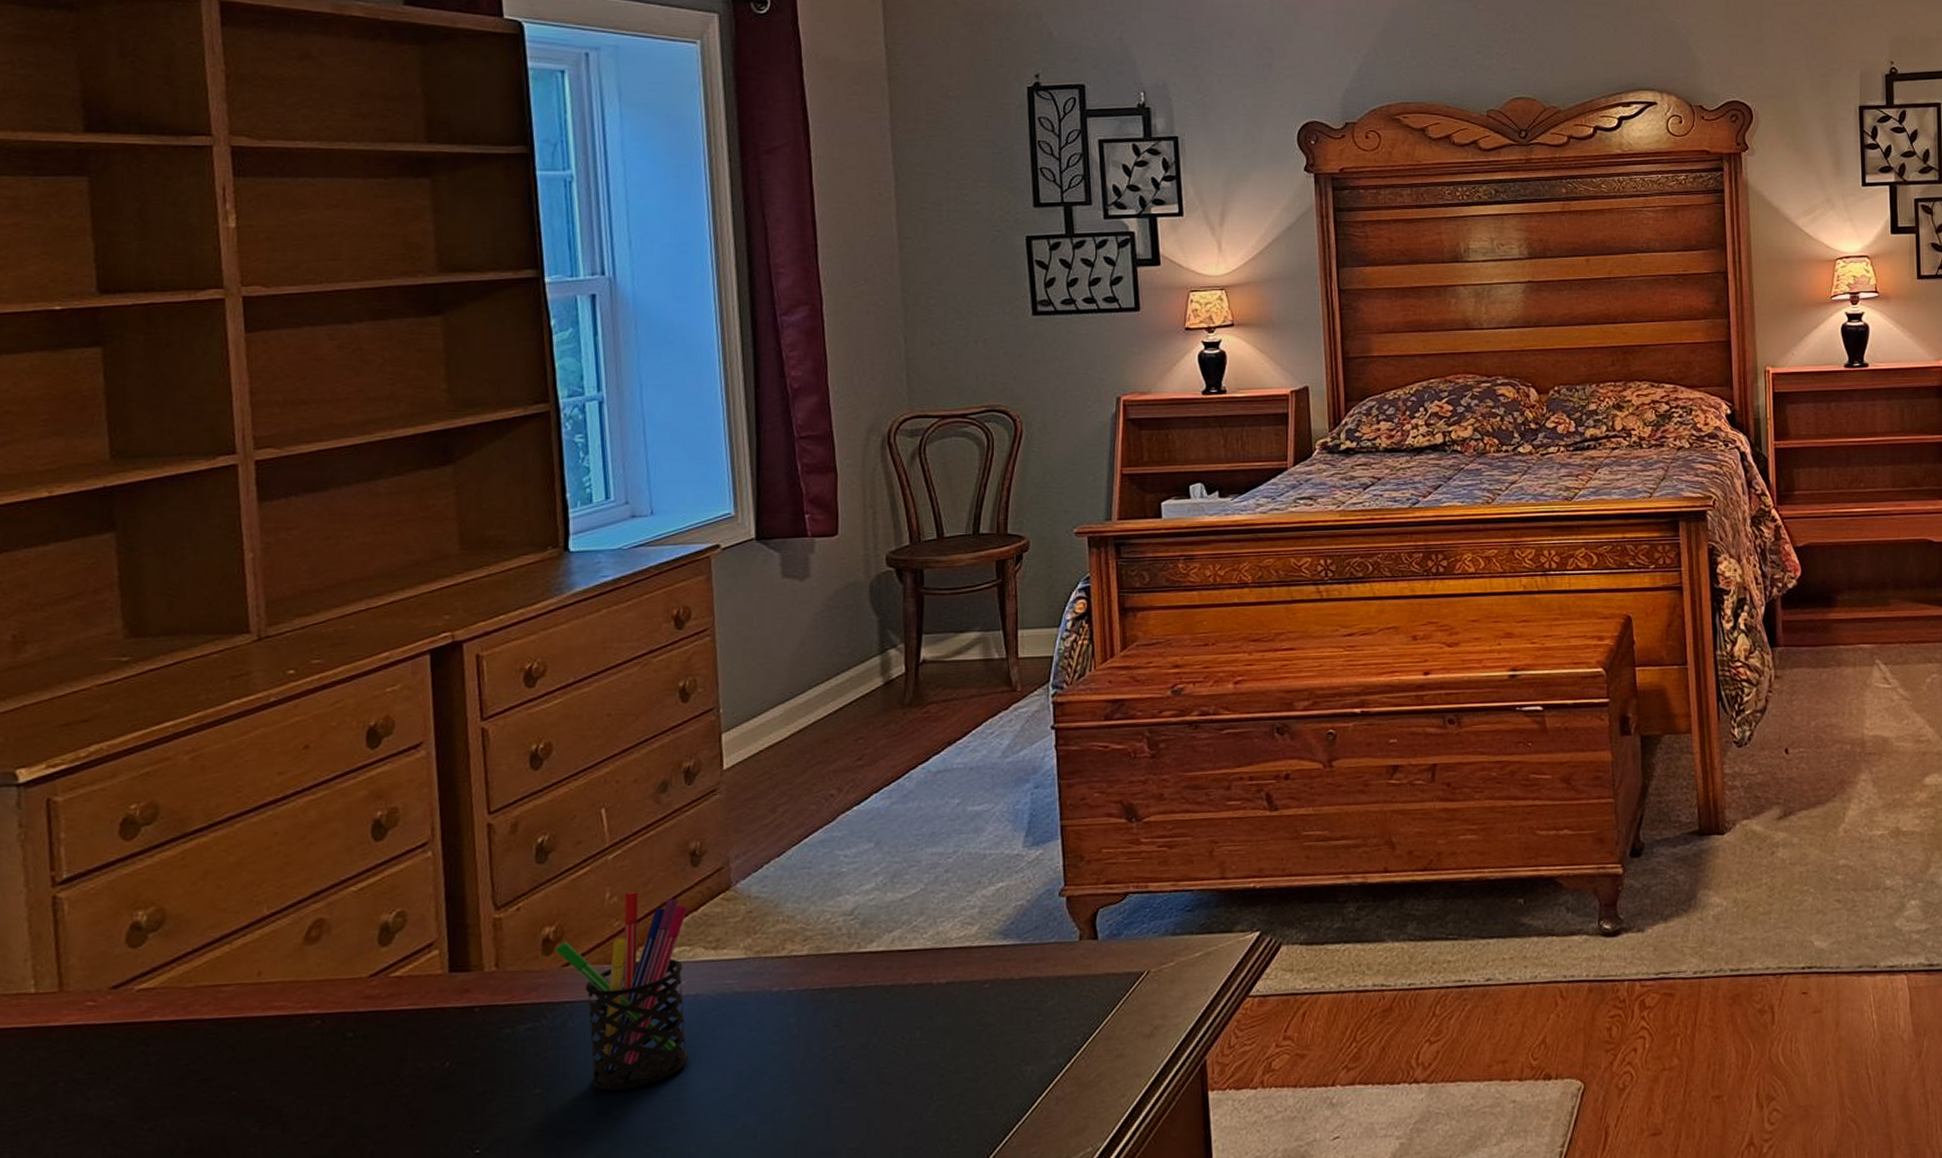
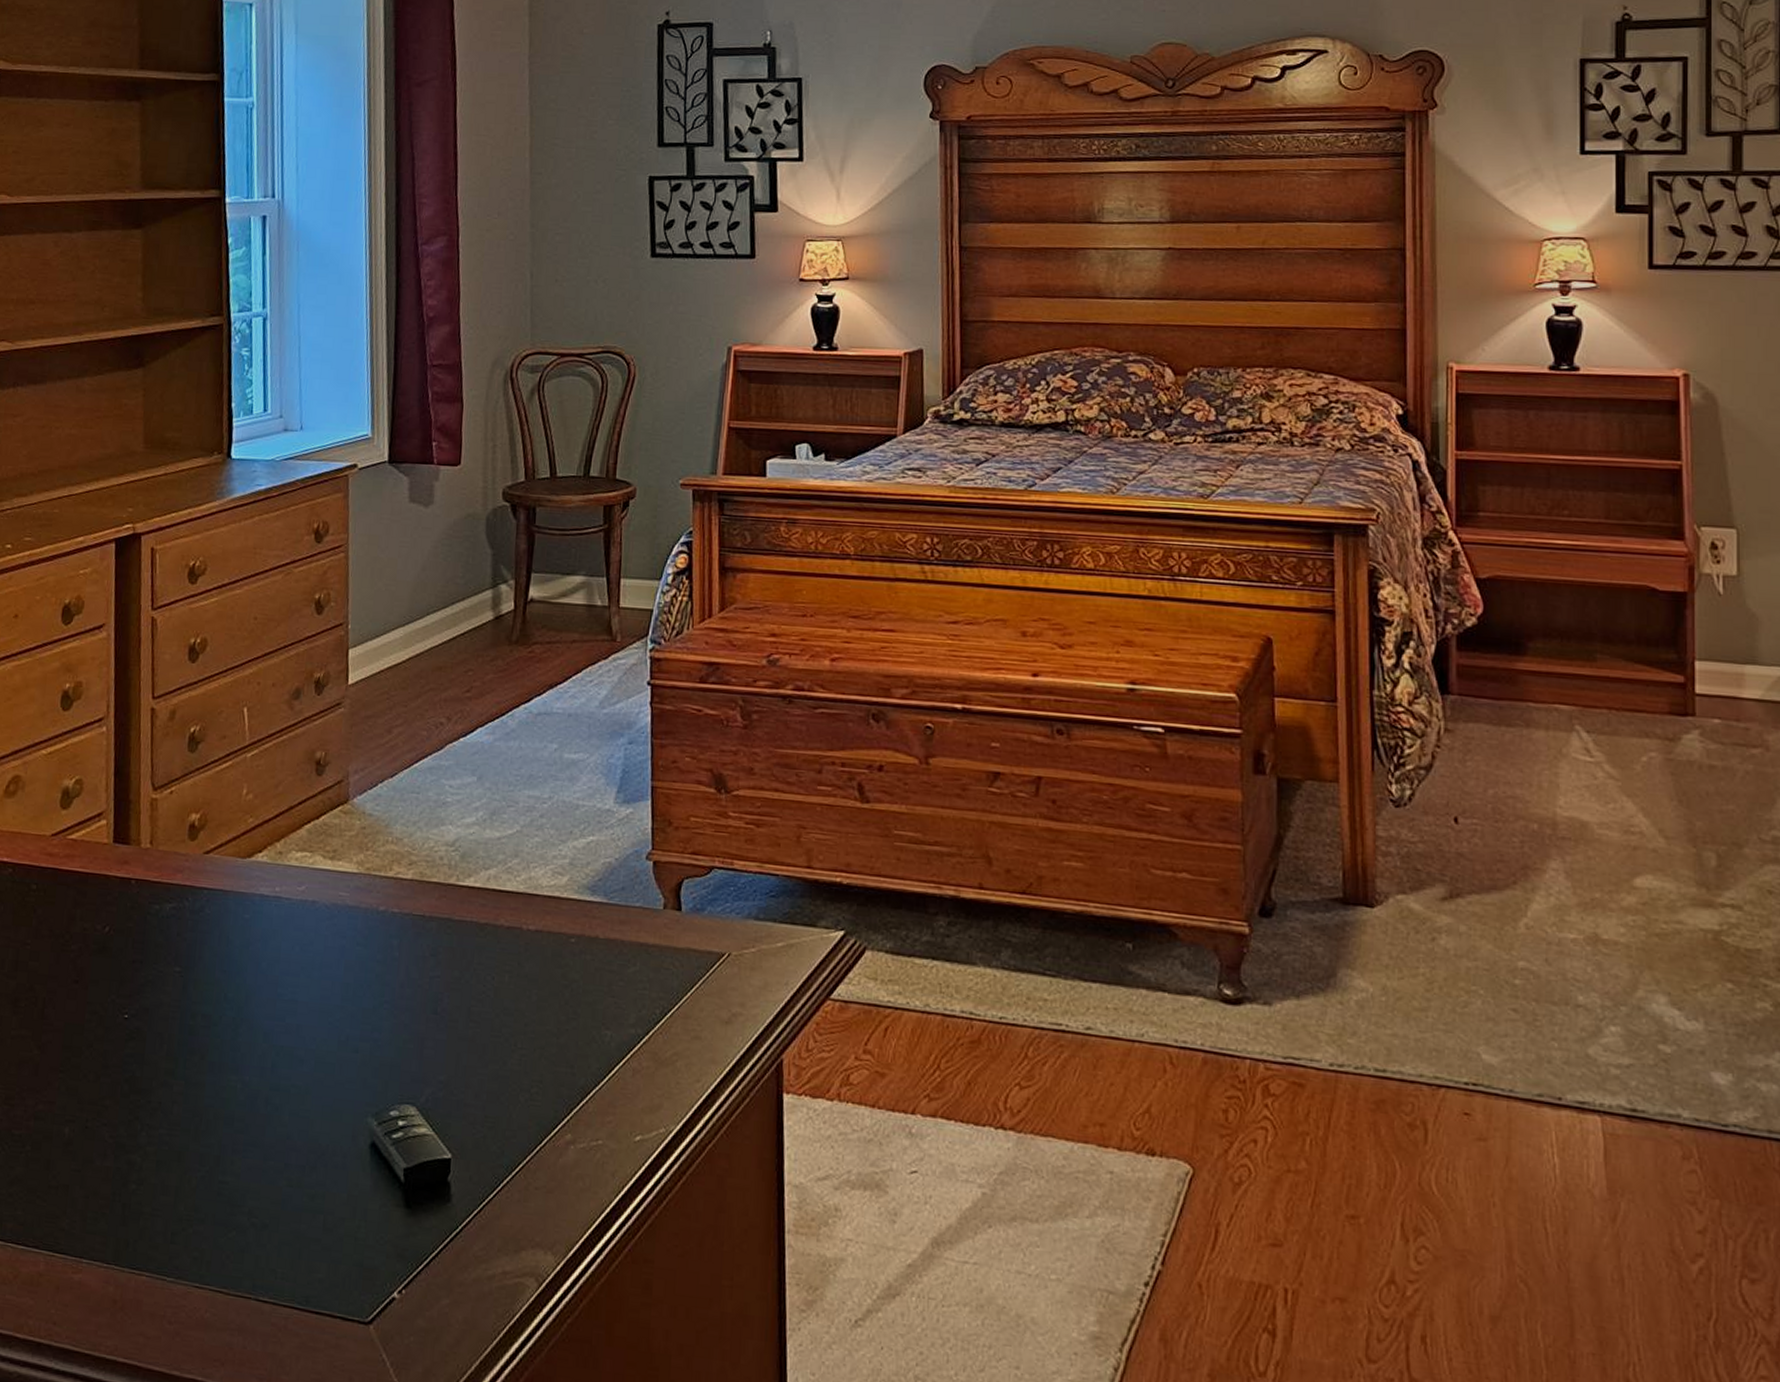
pen holder: present [555,891,689,1091] -> none [199,791,311,983]

